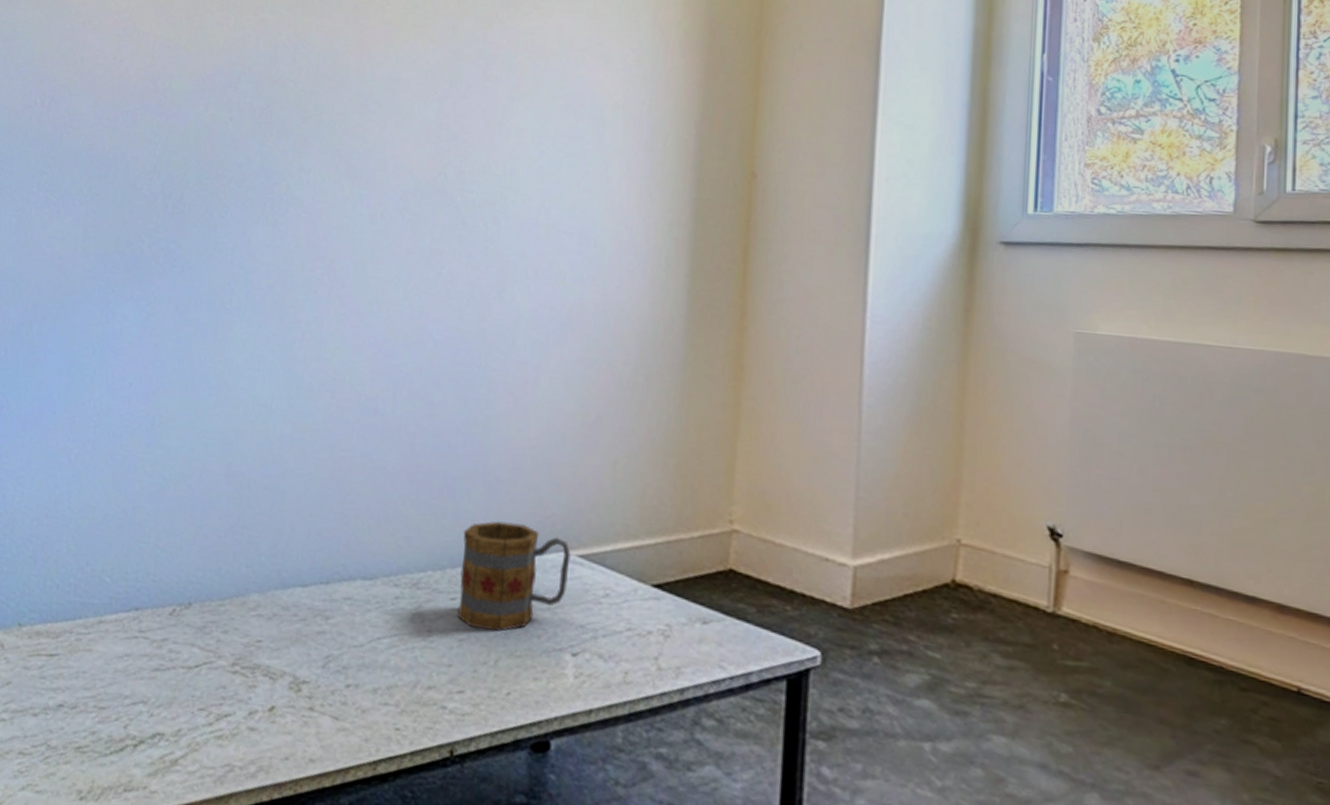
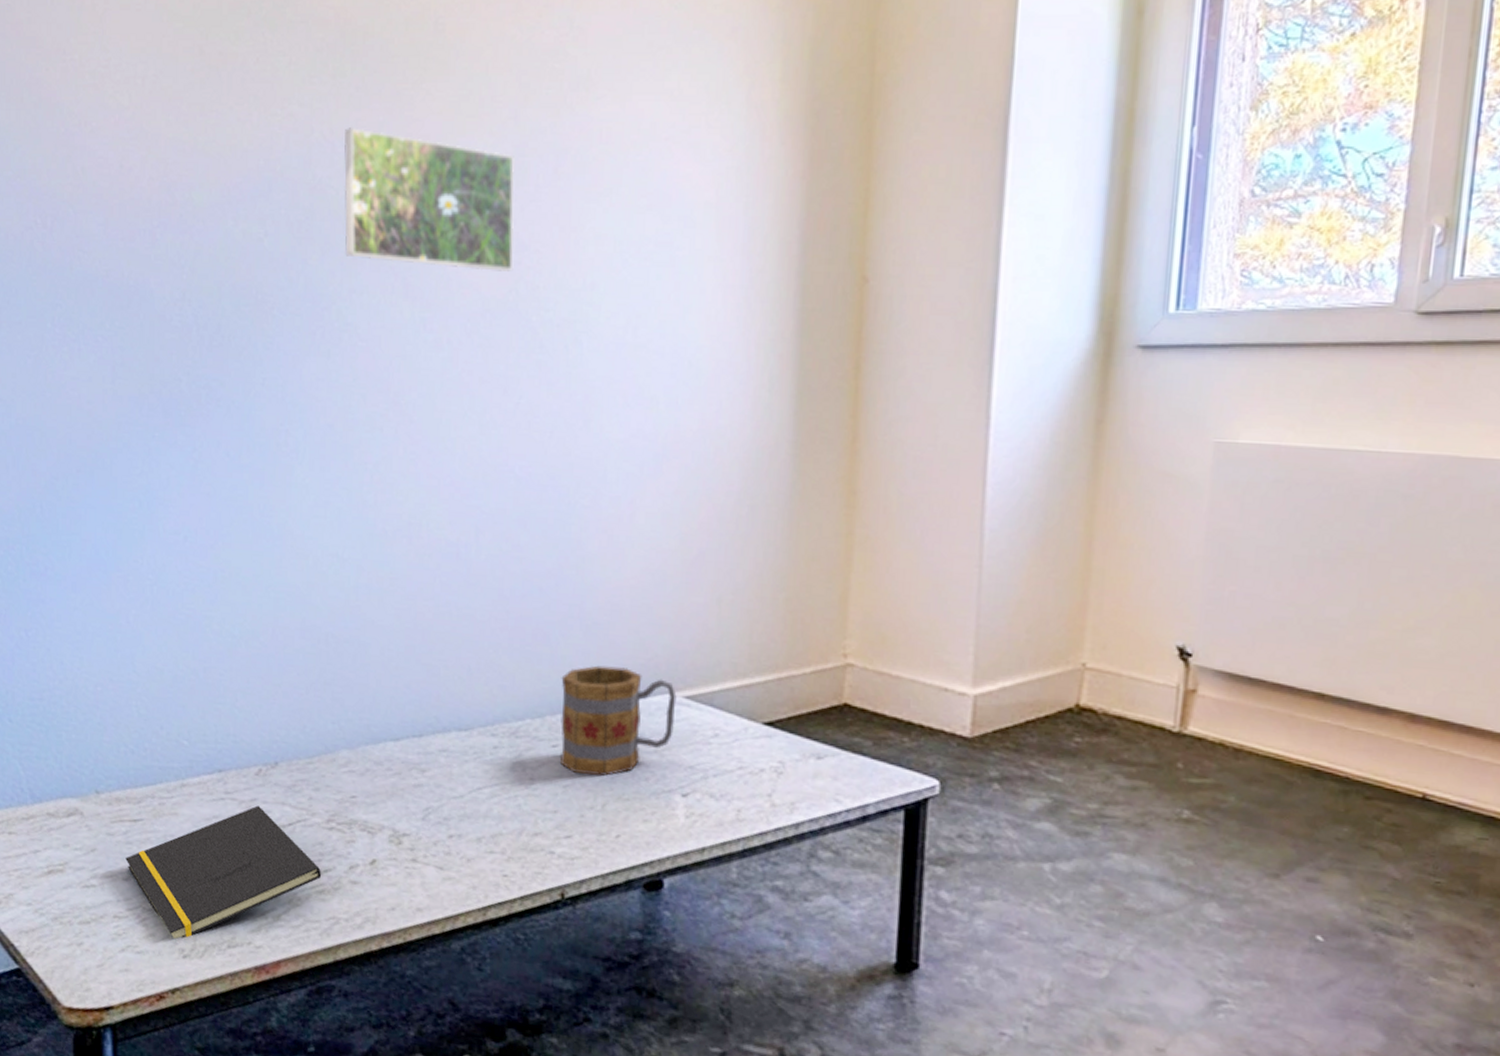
notepad: none [37,645,222,779] -> present [125,805,322,939]
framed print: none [298,31,451,157] -> present [344,126,515,272]

